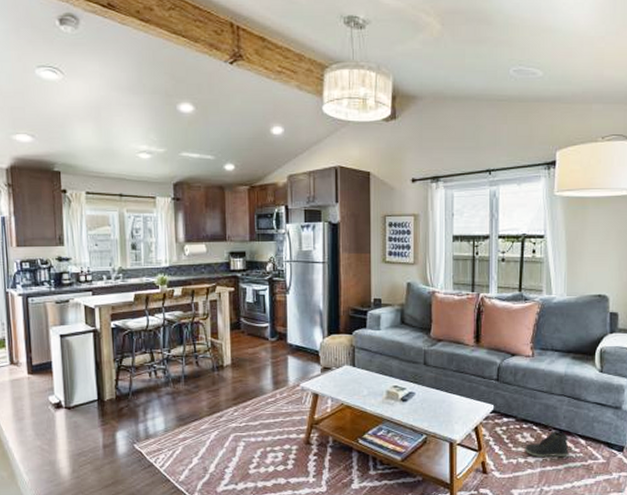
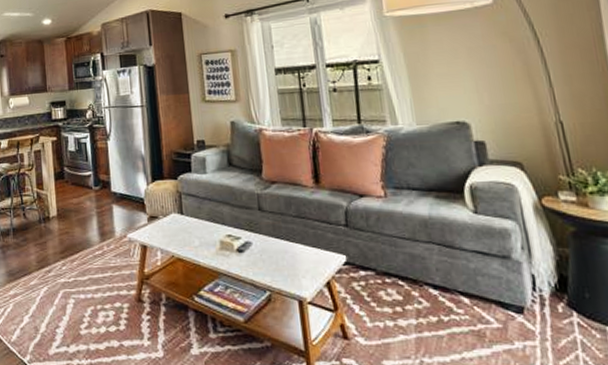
sneaker: present [524,431,569,458] -> none [391,287,450,321]

